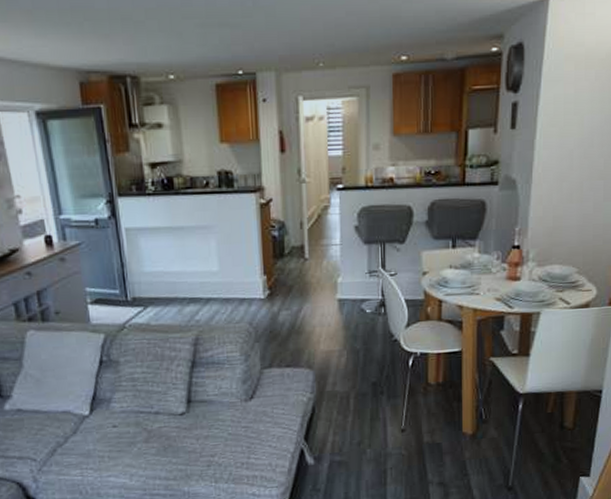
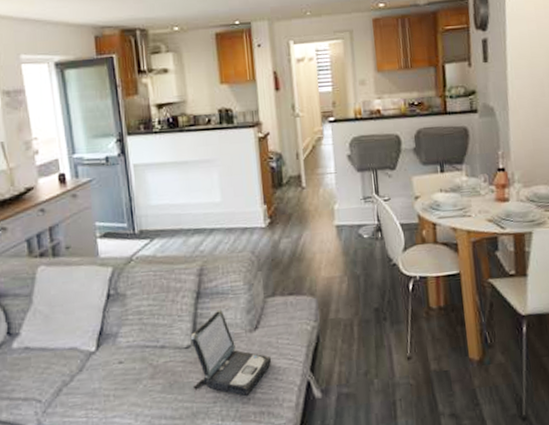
laptop: none [185,379,265,461] -> present [190,309,271,396]

